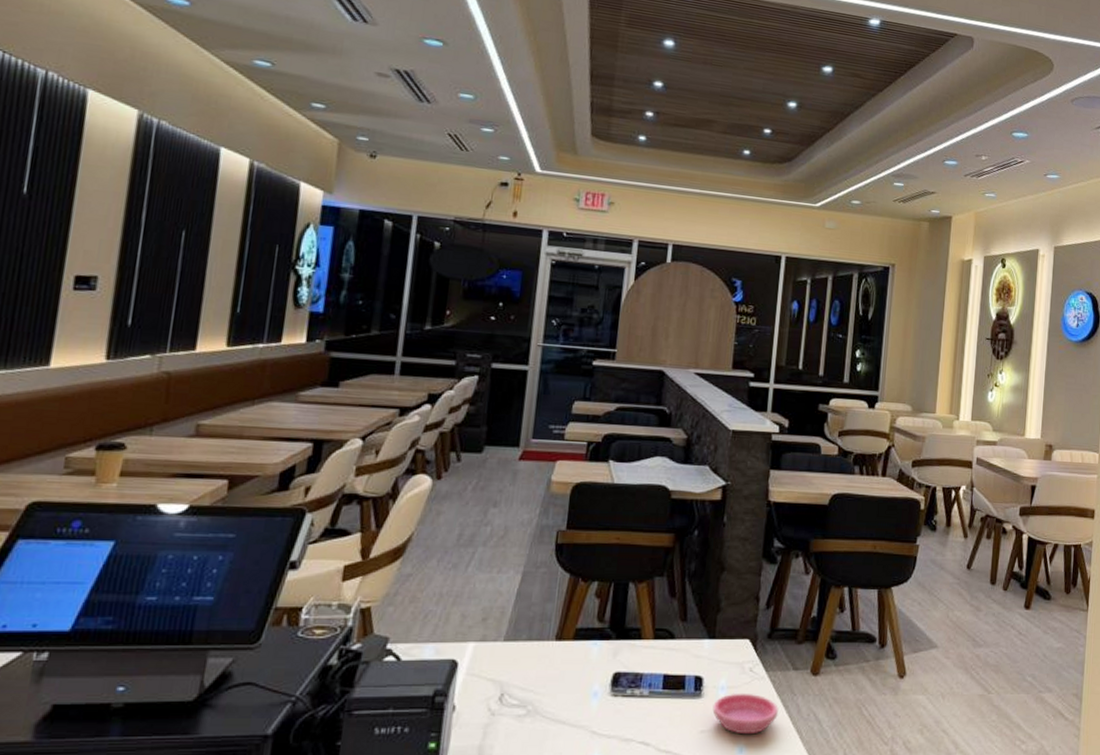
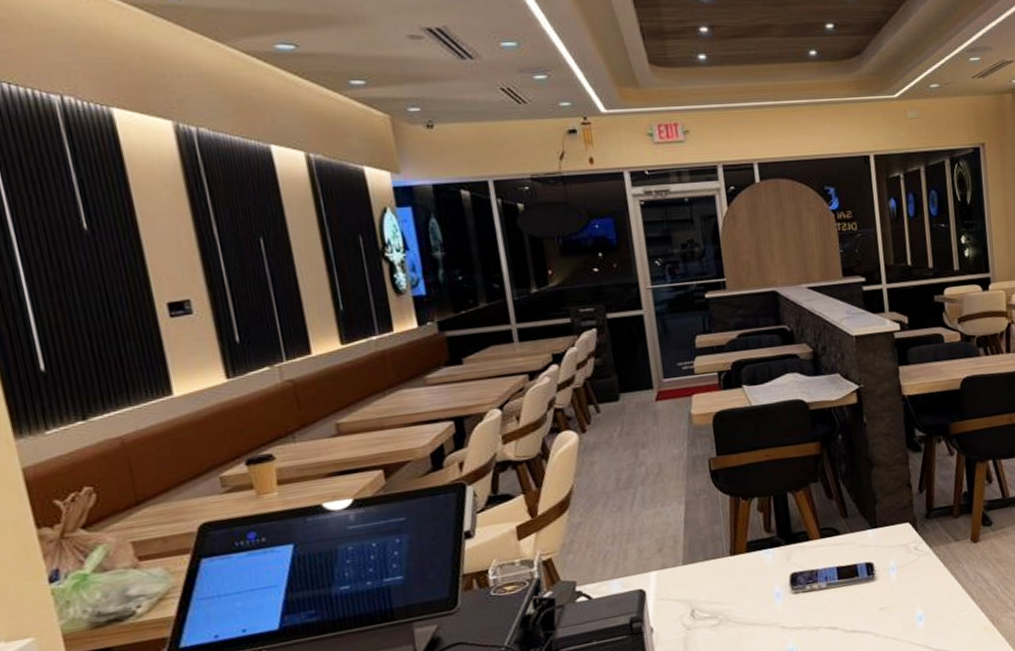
saucer: present [712,693,778,735] -> none [887,568,948,605]

